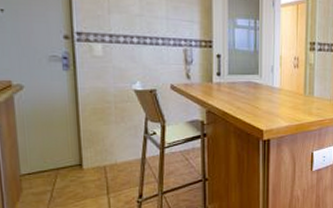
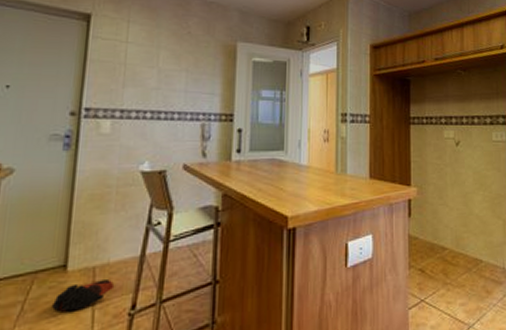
bag: none [75,176,124,199] -> present [52,279,115,312]

